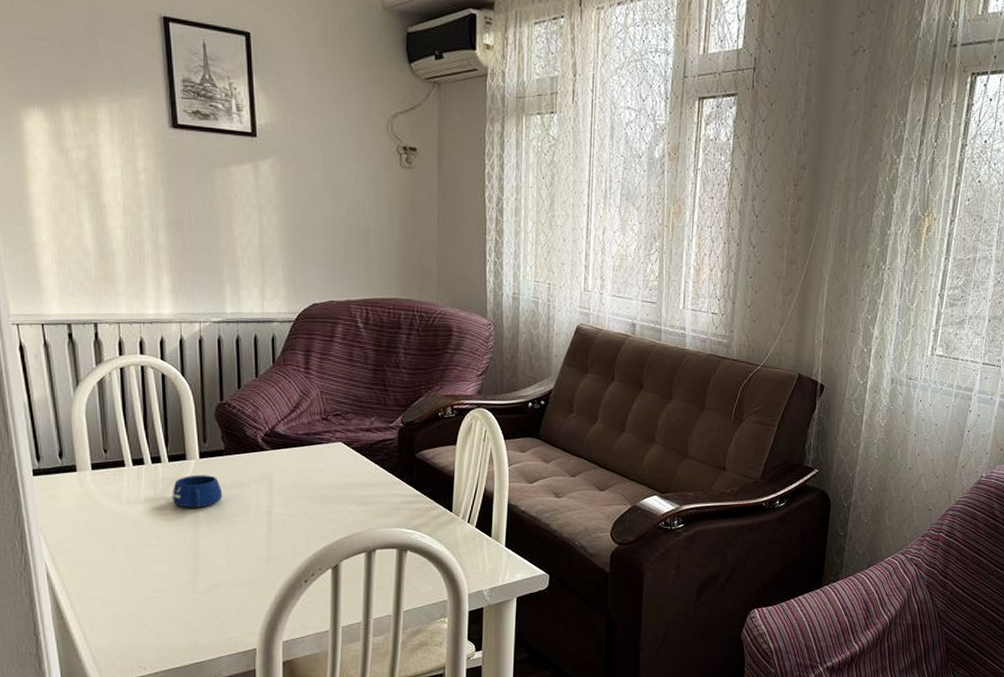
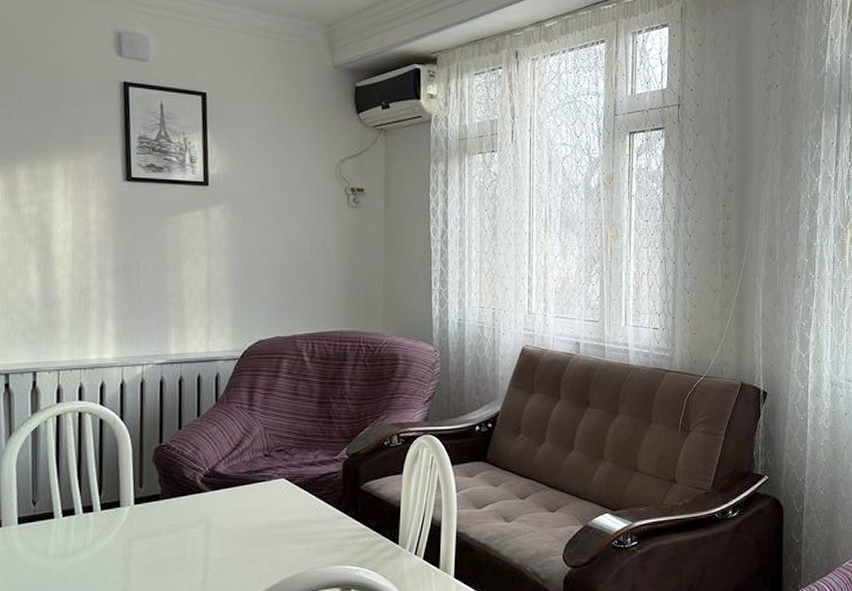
mug: present [172,475,223,509] -> none [102,522,157,559]

